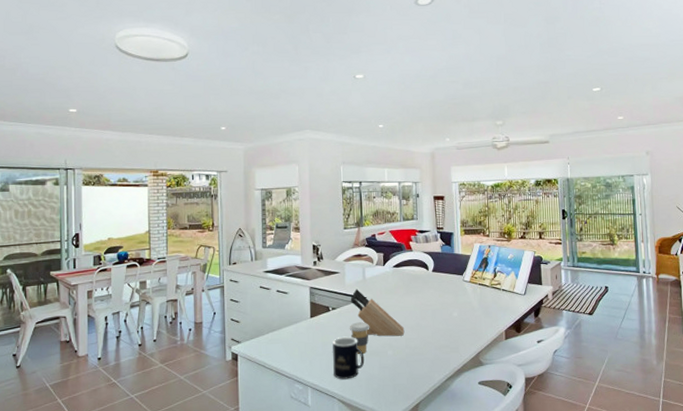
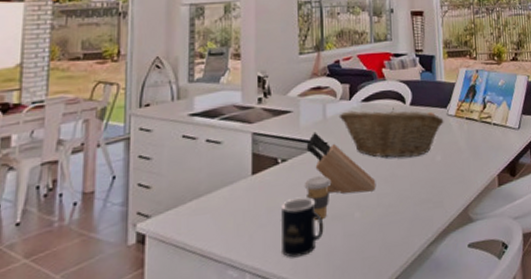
fruit basket: none [375,272,460,312] -> present [339,107,444,158]

